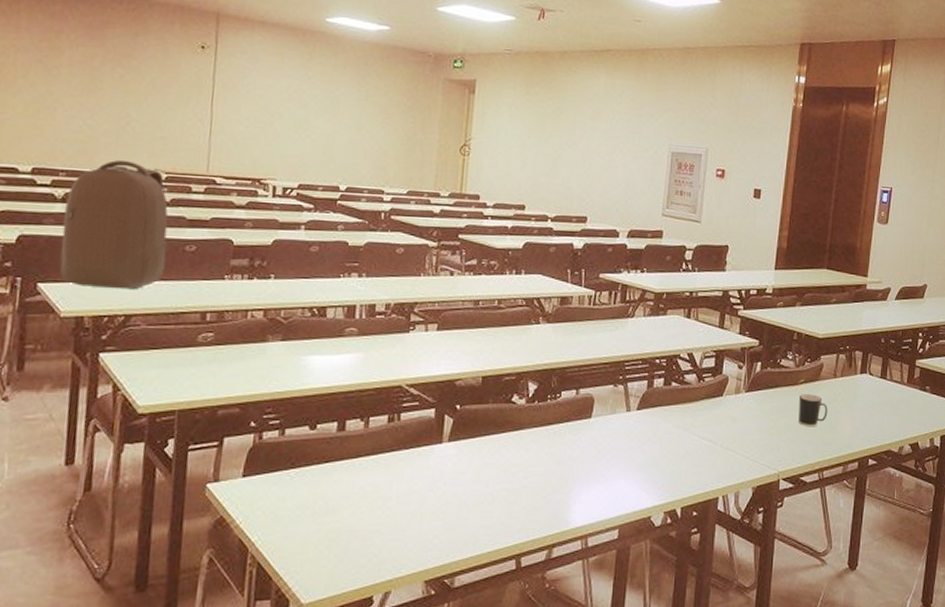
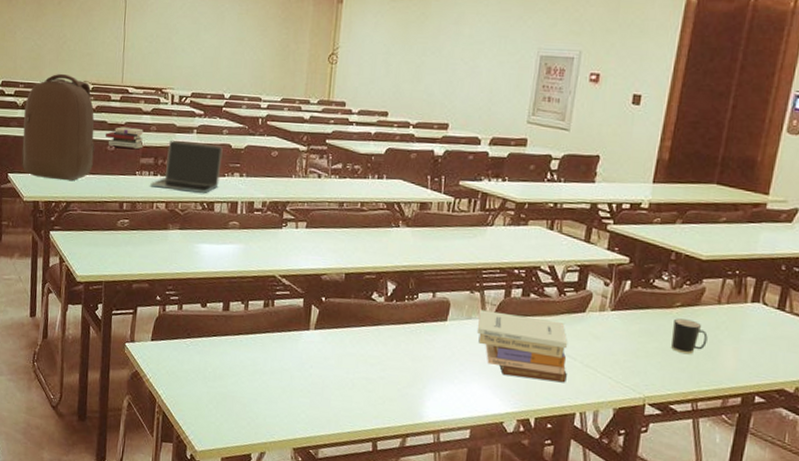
books: none [183,223,235,250] -> present [106,127,144,150]
laptop: none [243,238,338,298] -> present [150,140,223,194]
books: none [621,403,709,468] -> present [476,310,568,383]

